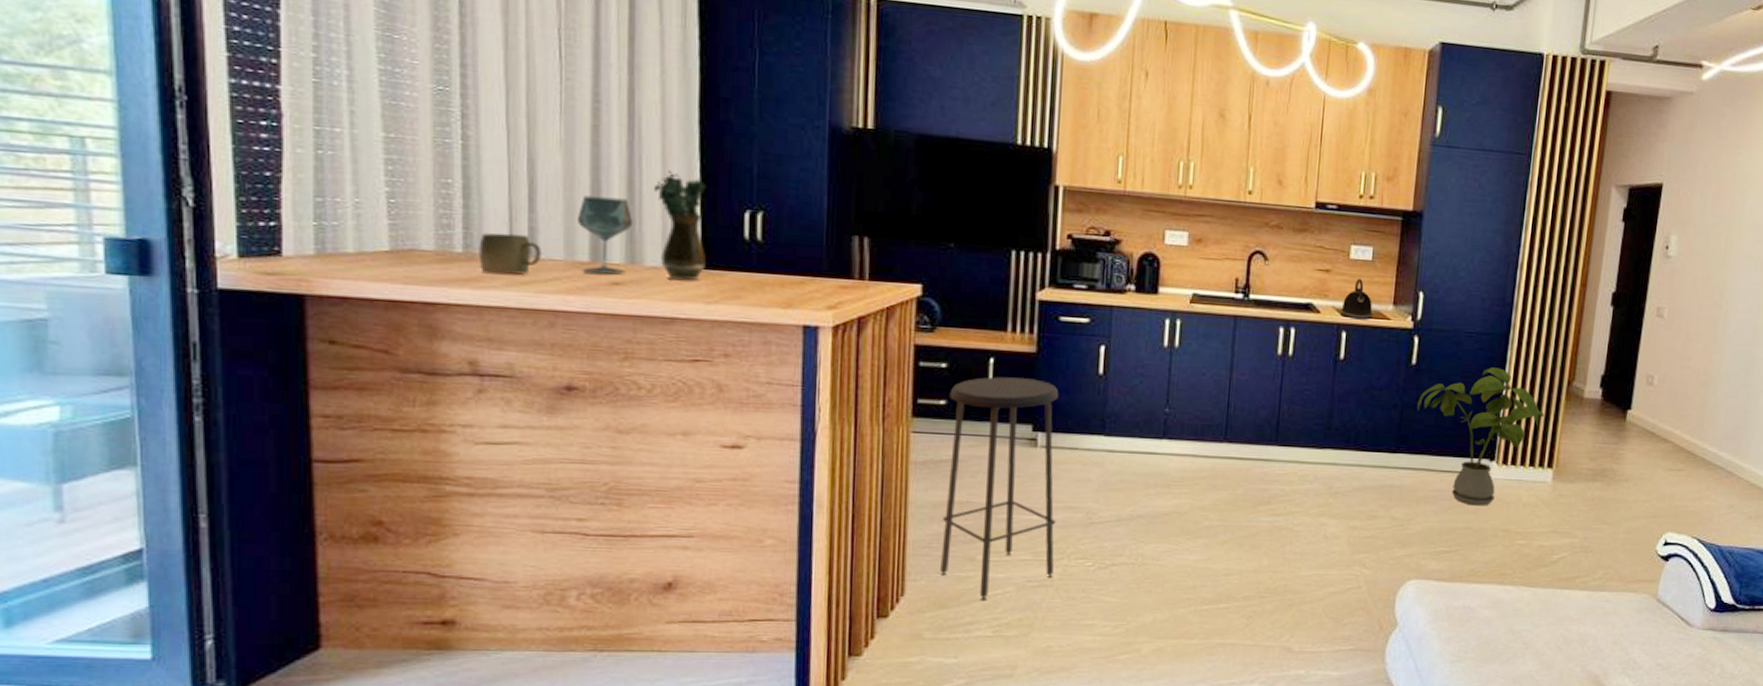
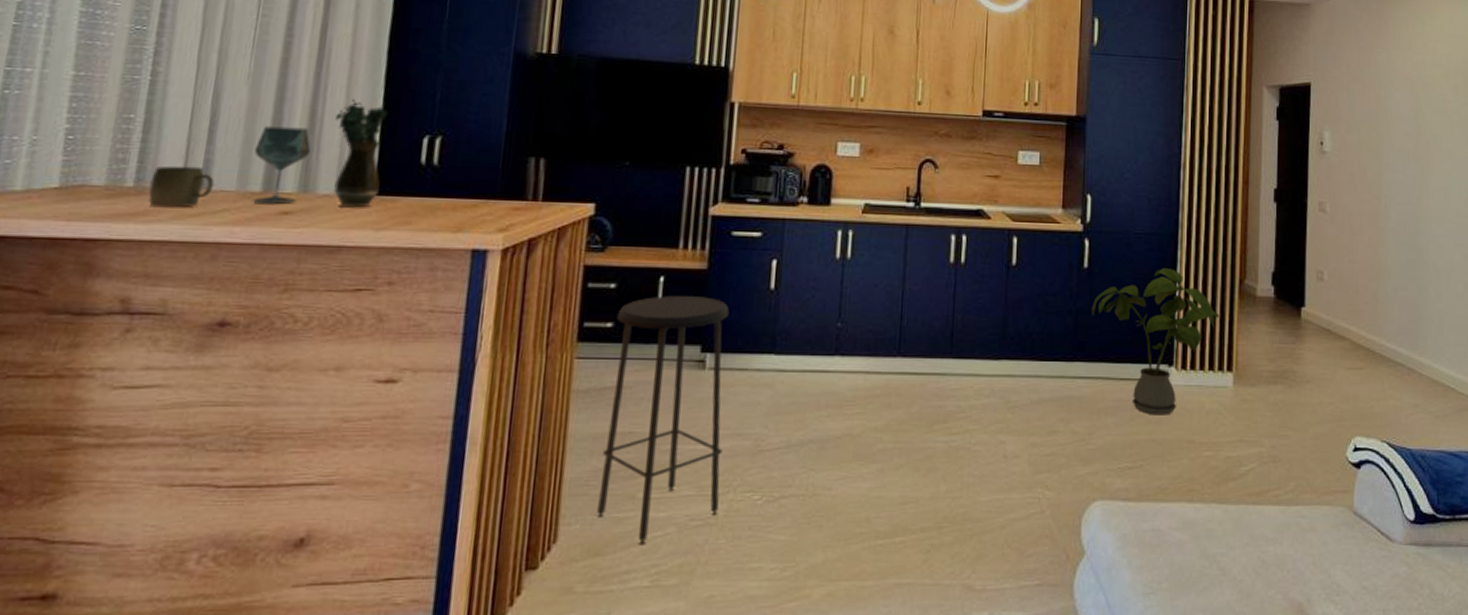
kettle: present [1340,278,1373,320] -> none [1011,183,1043,224]

